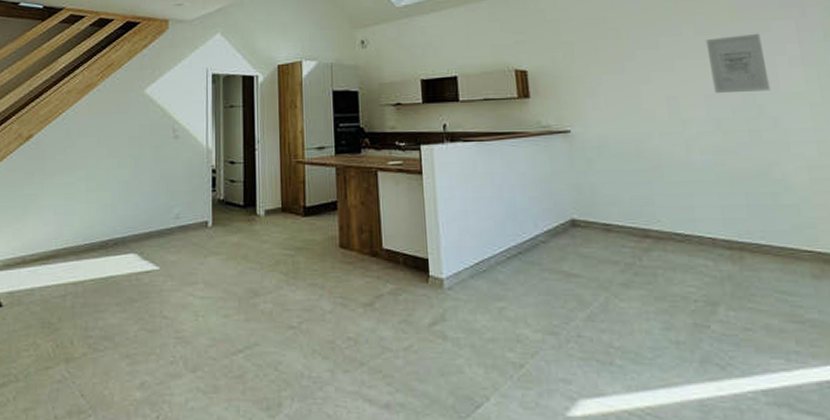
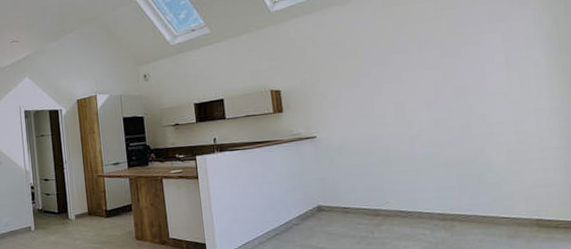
wall art: present [705,33,771,94] -> none [427,46,480,99]

